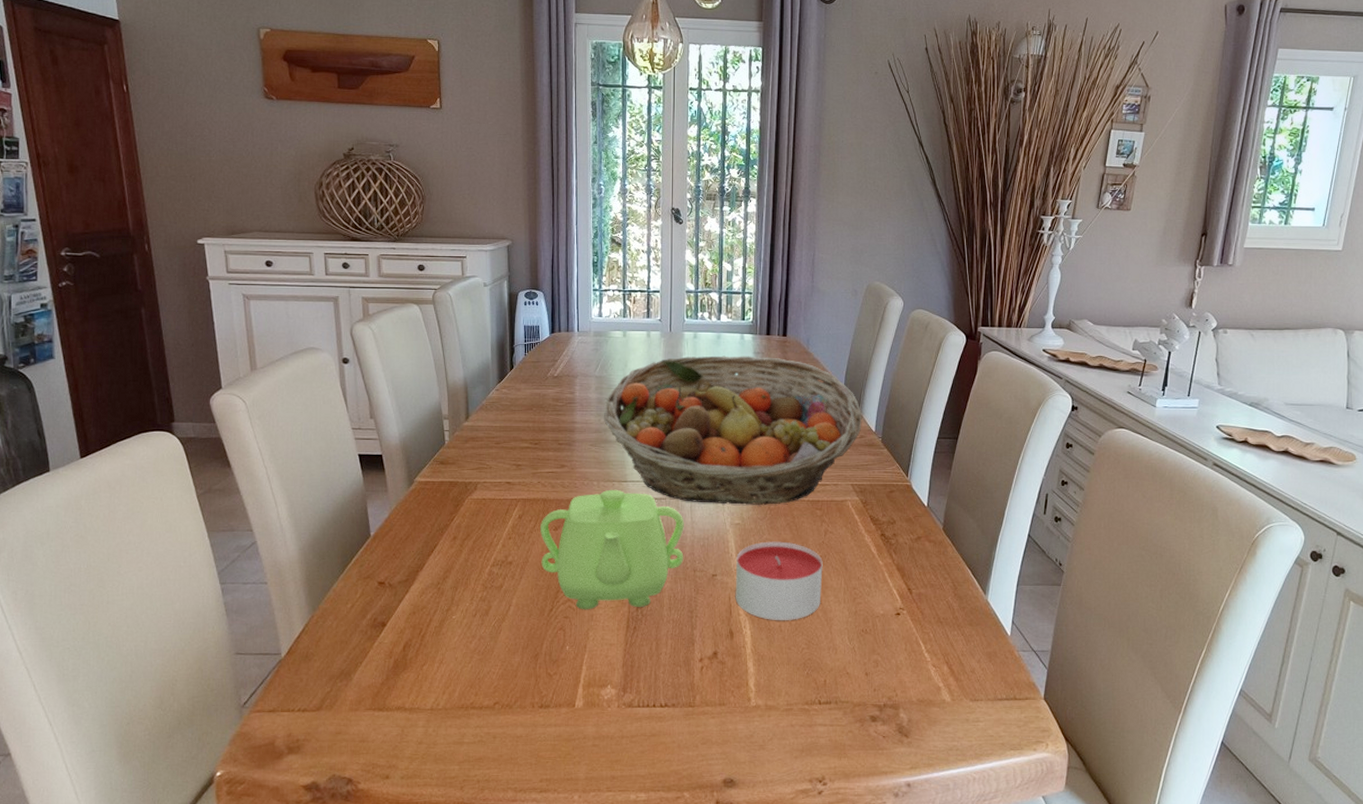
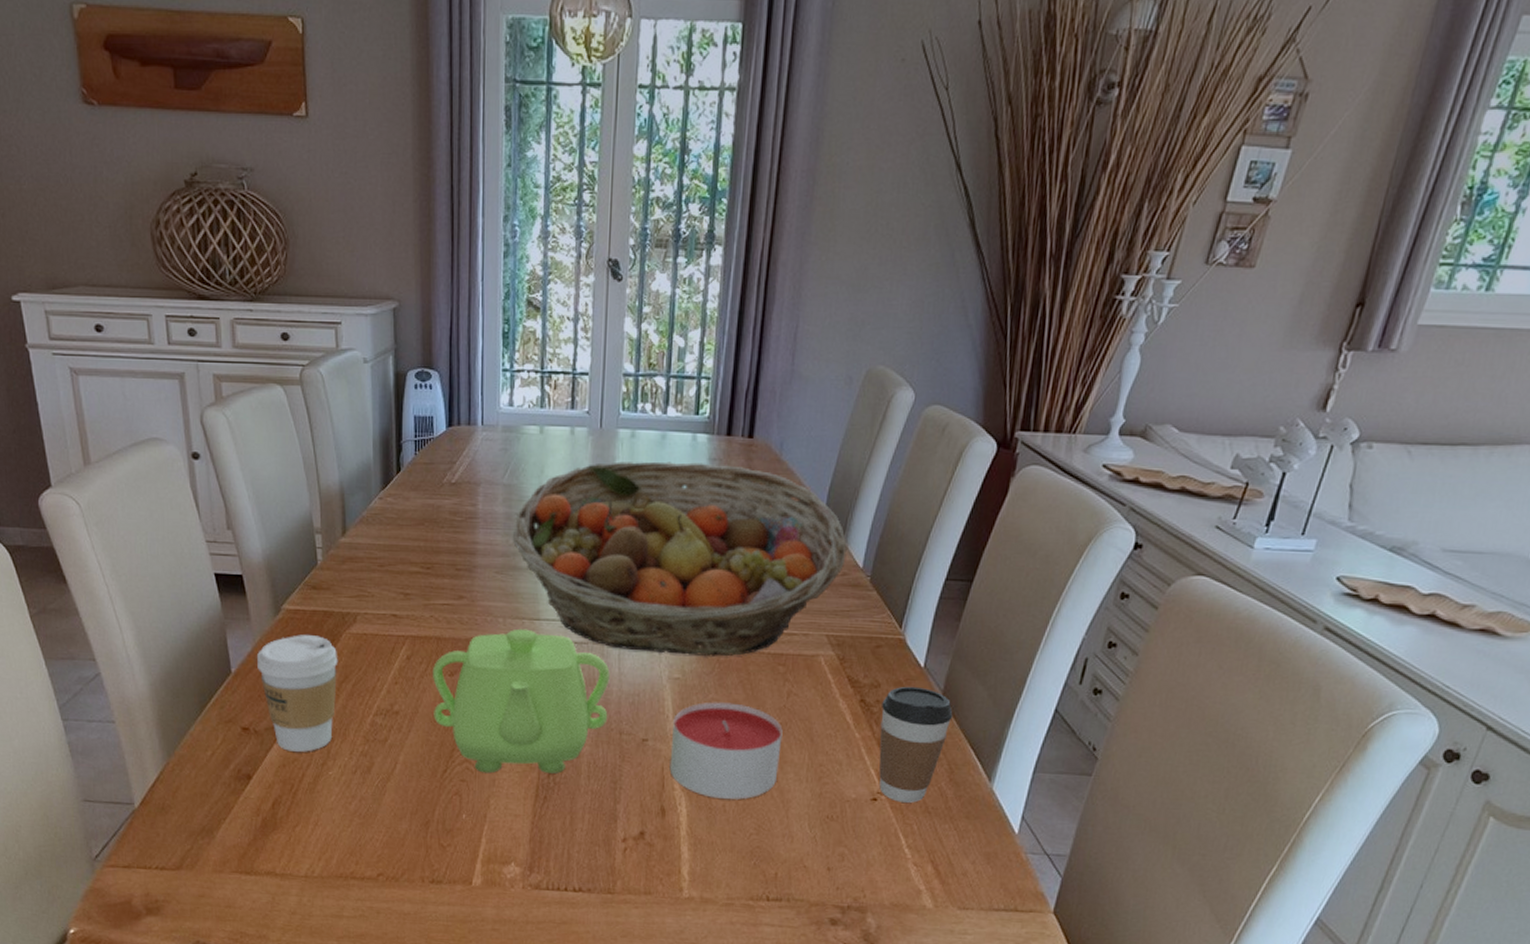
coffee cup: none [393,502,462,600] -> present [257,635,338,752]
coffee cup: none [898,522,952,615] -> present [879,686,953,803]

